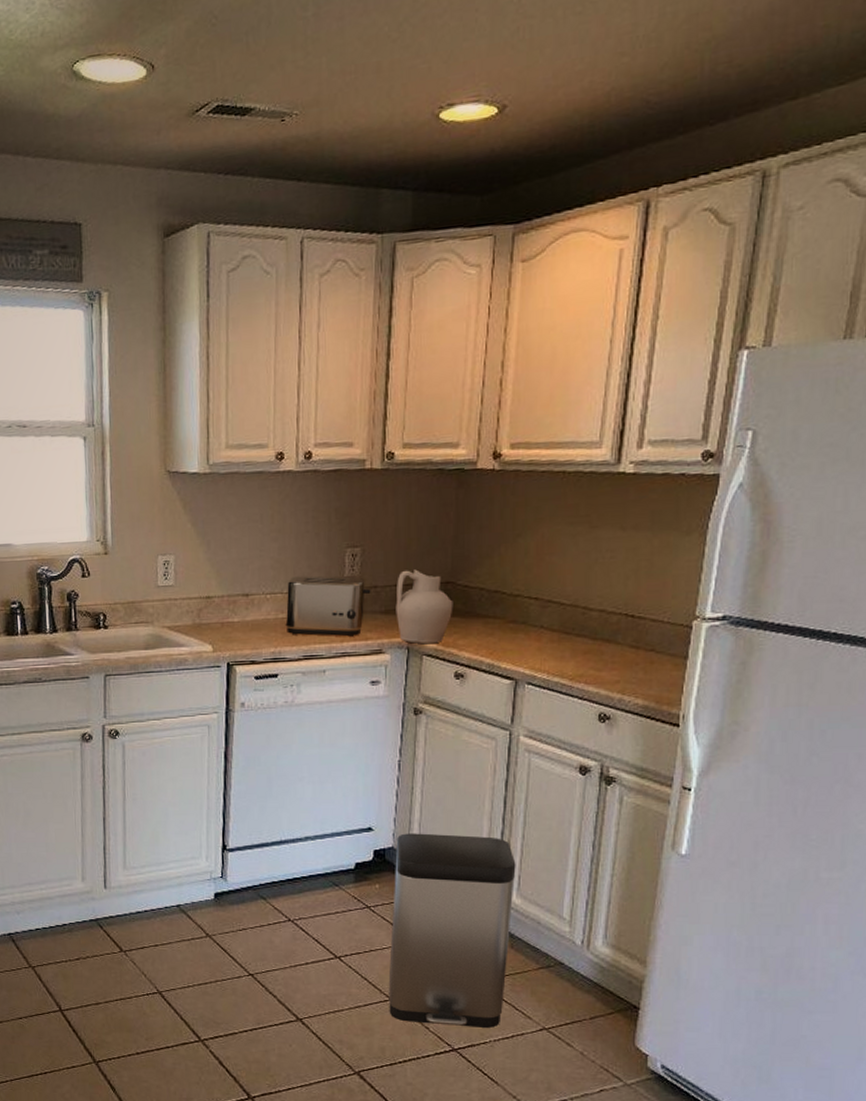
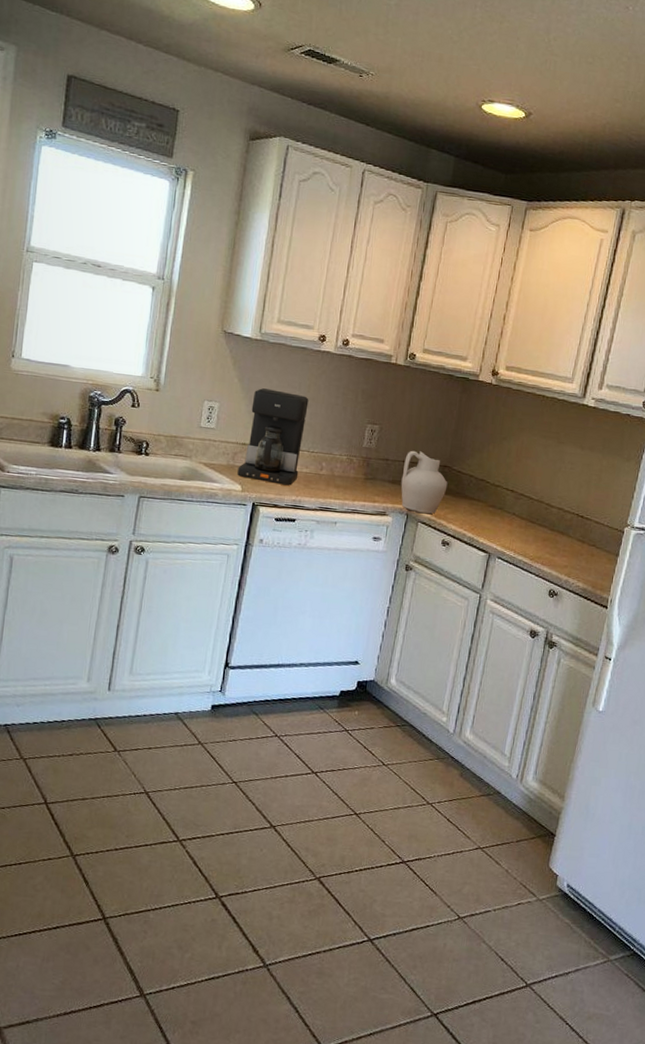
coffee maker: none [205,528,275,638] -> present [237,388,309,486]
toaster: present [285,575,371,637] -> none [308,439,383,498]
pedal bin: present [388,833,516,1028] -> none [352,669,473,844]

